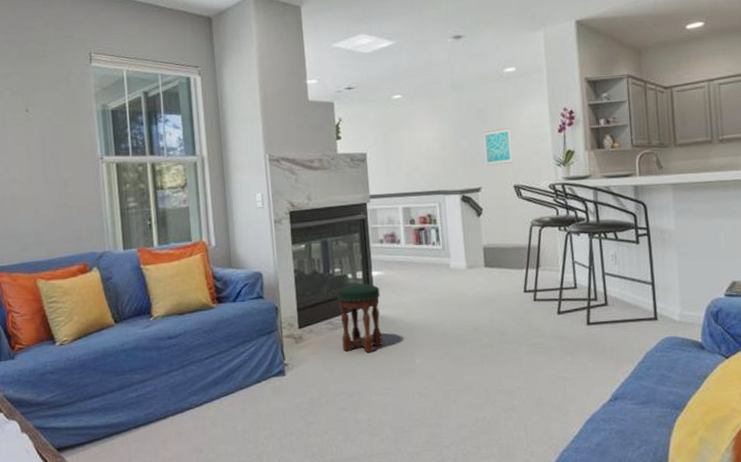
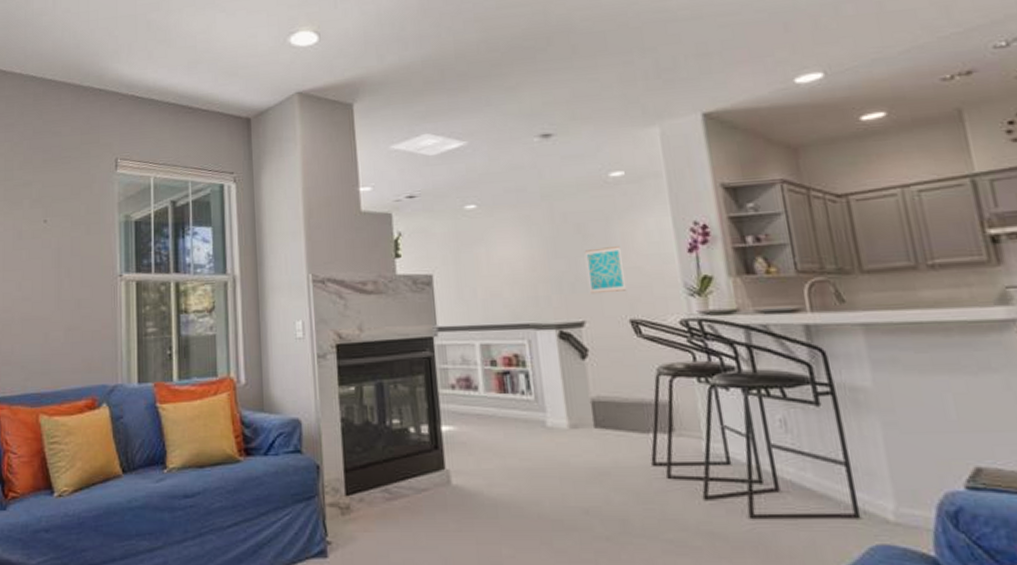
stool: present [337,283,383,353] -> none [395,440,457,536]

